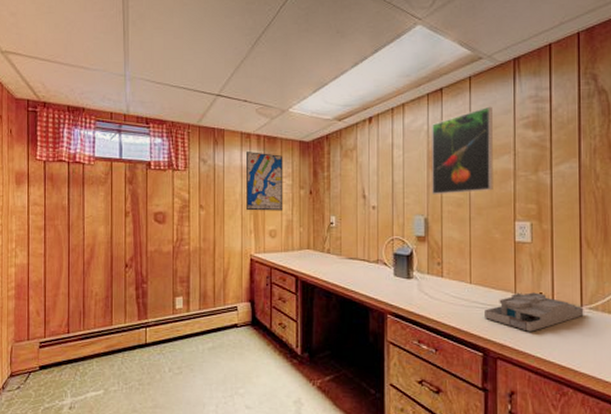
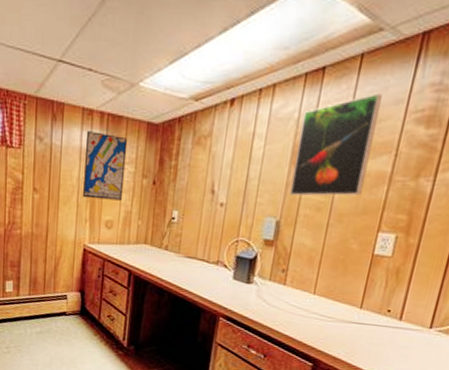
desk organizer: present [485,292,584,332] -> none [322,308,433,348]

